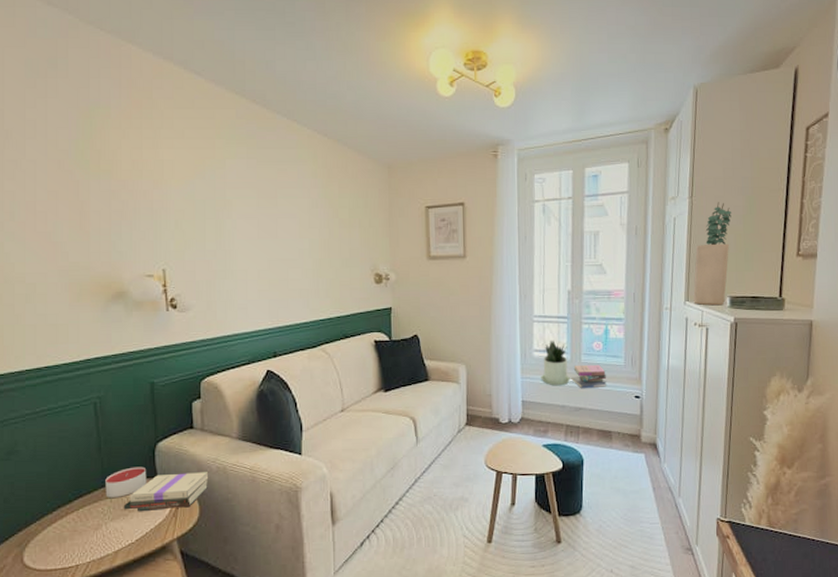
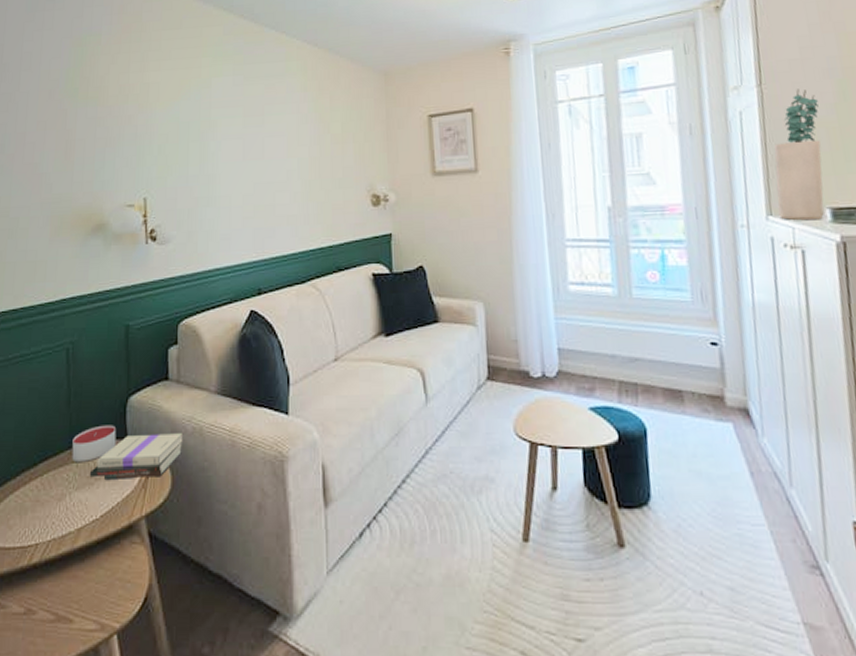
planter: present [541,339,570,386] -> none [580,269,619,329]
books: present [571,364,606,389] -> none [621,300,669,333]

